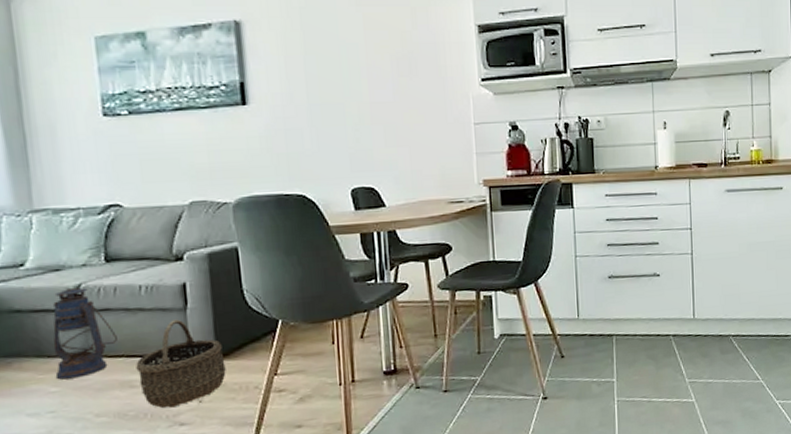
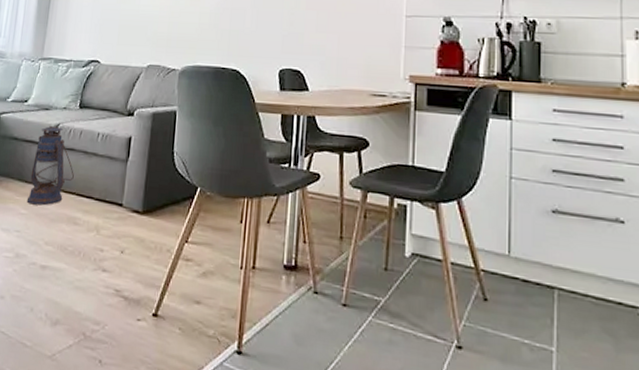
wicker basket: present [136,319,226,408] -> none [81,169,148,252]

